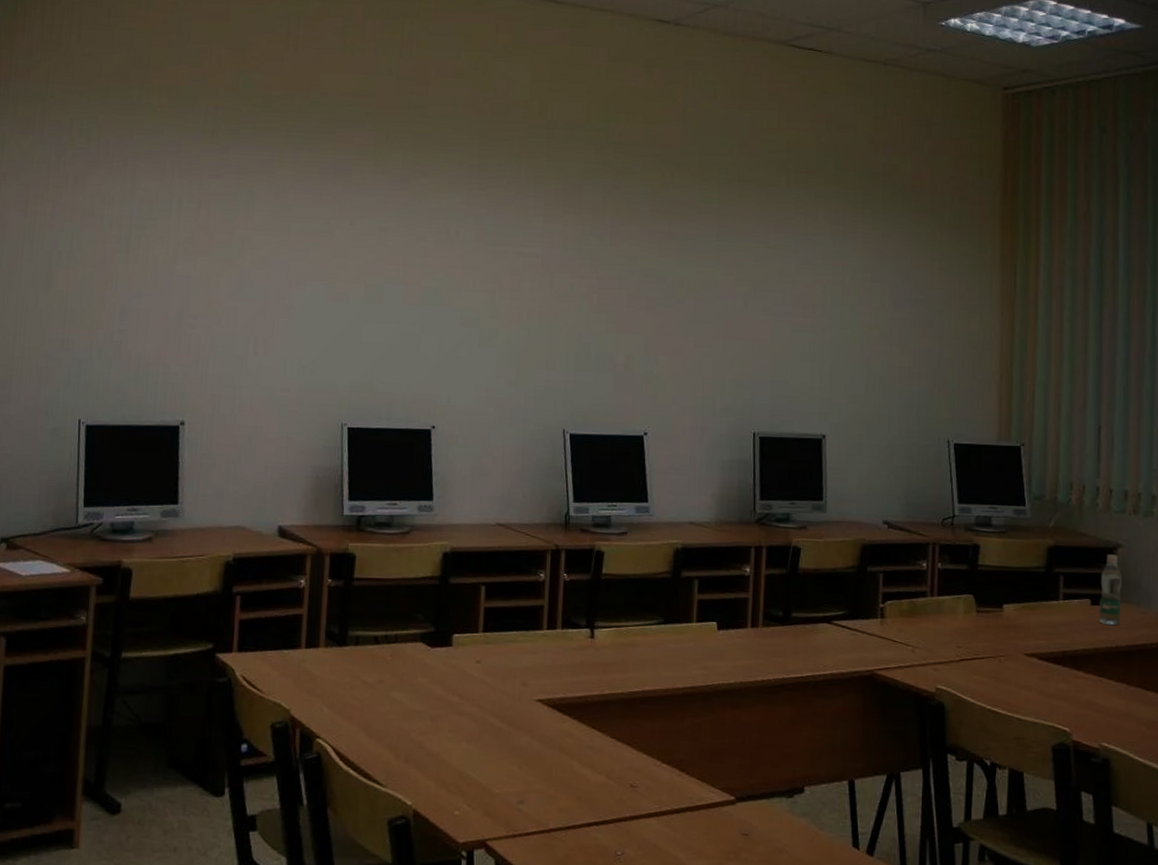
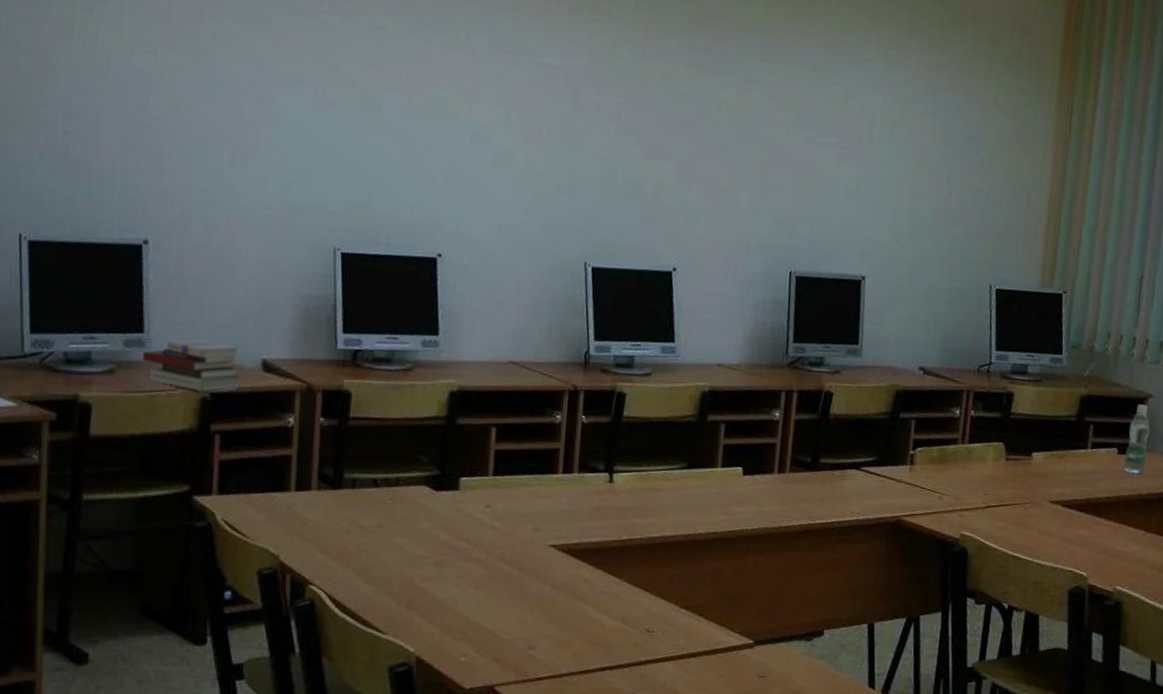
books: none [177,509,259,559] -> present [143,339,240,395]

